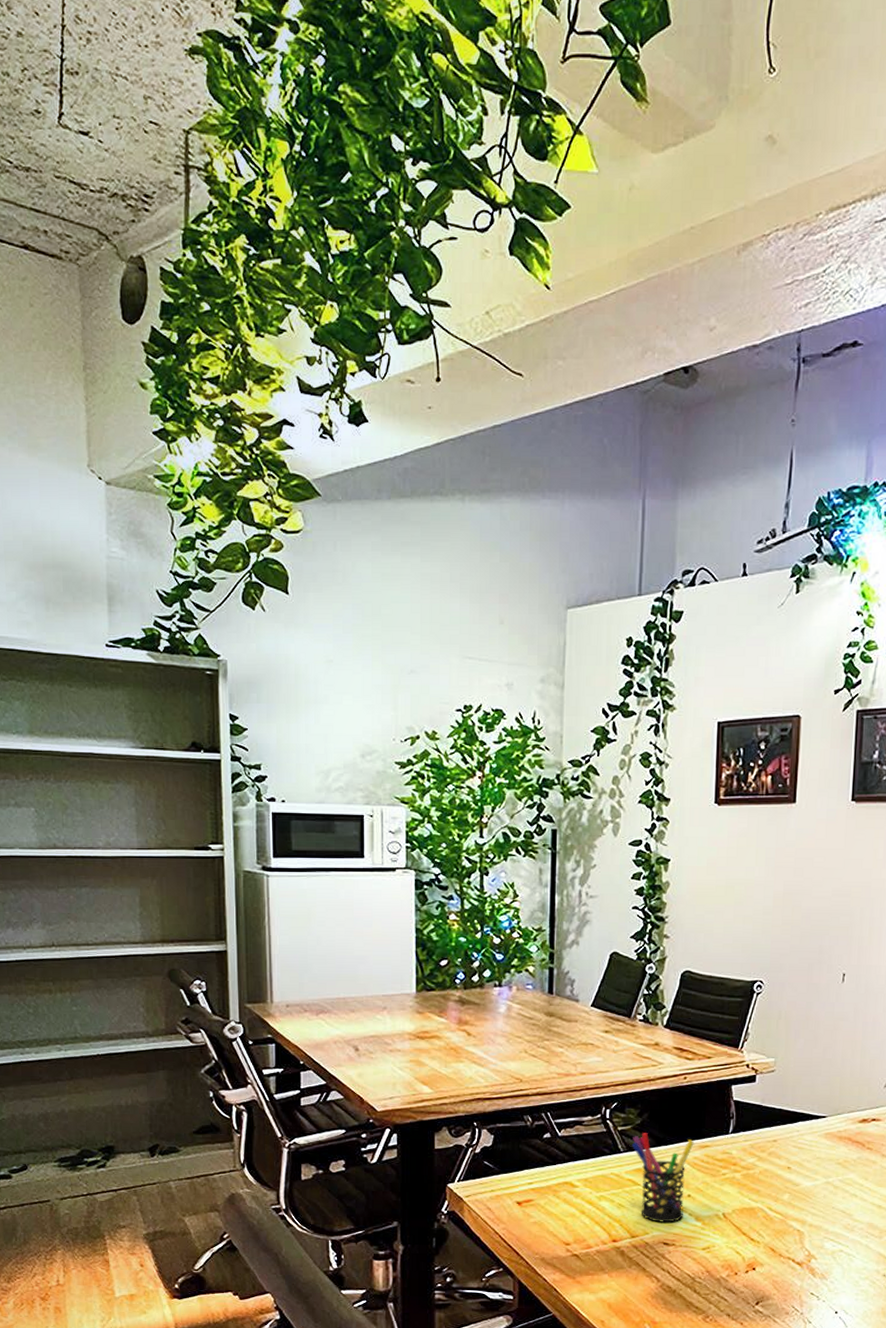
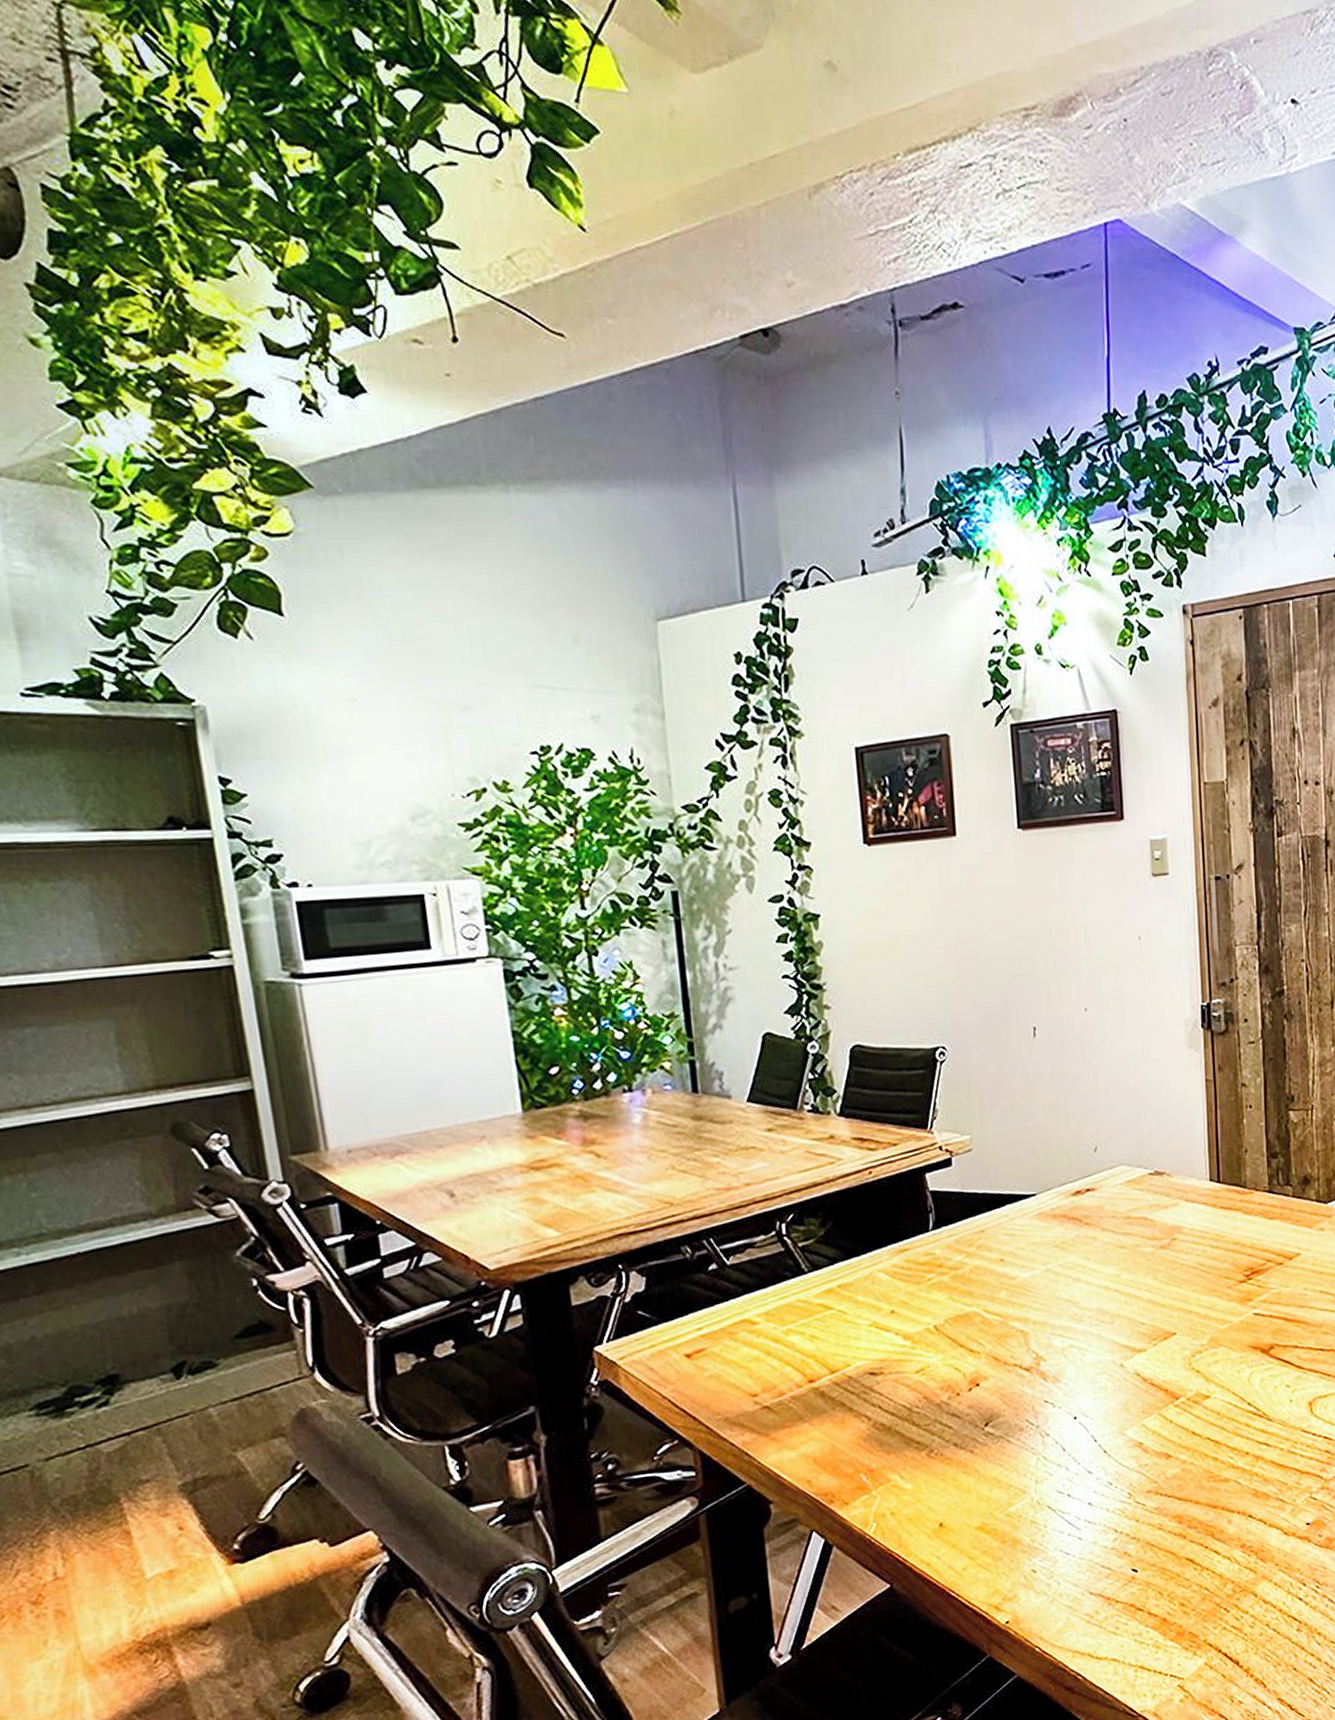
pen holder: present [631,1133,694,1223] -> none [817,1245,891,1349]

